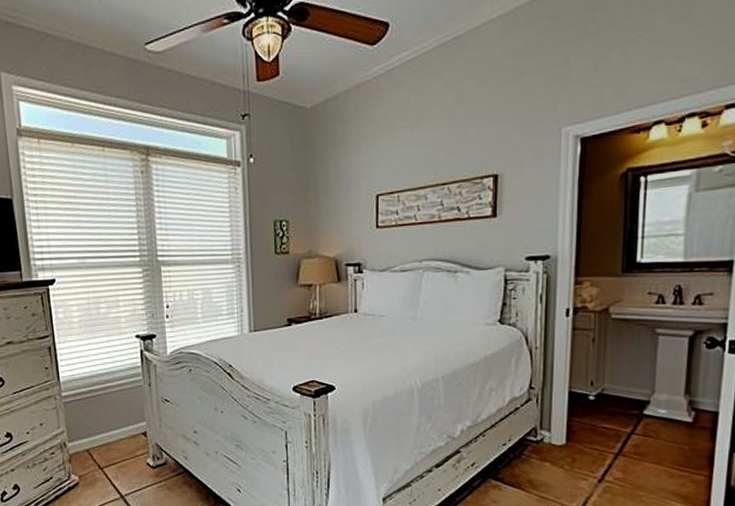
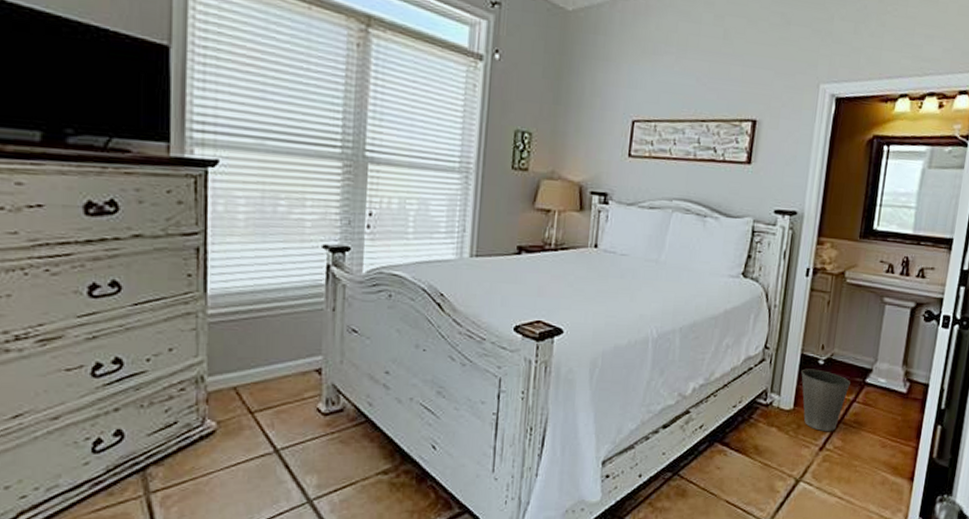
waste basket: none [571,404,626,465] -> present [801,368,850,432]

